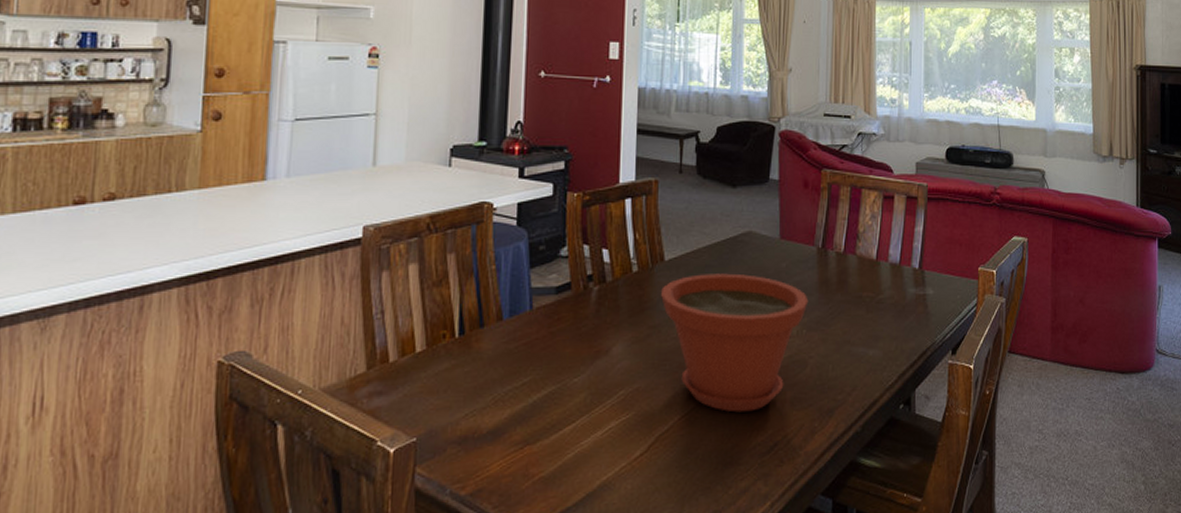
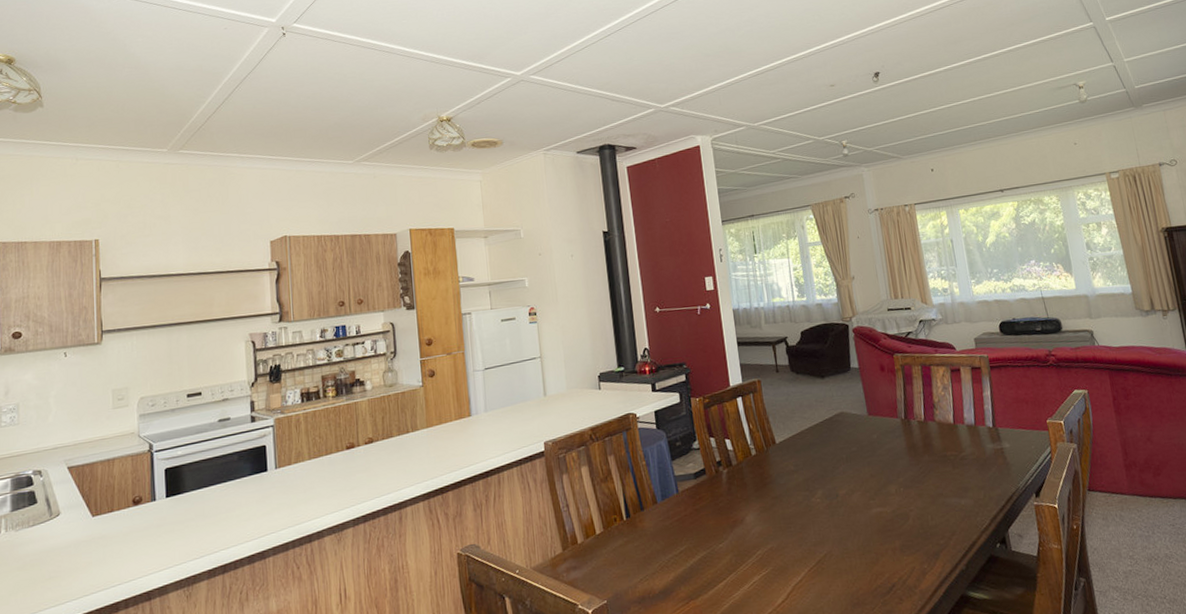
plant pot: present [661,273,809,413] -> none [777,447,901,562]

